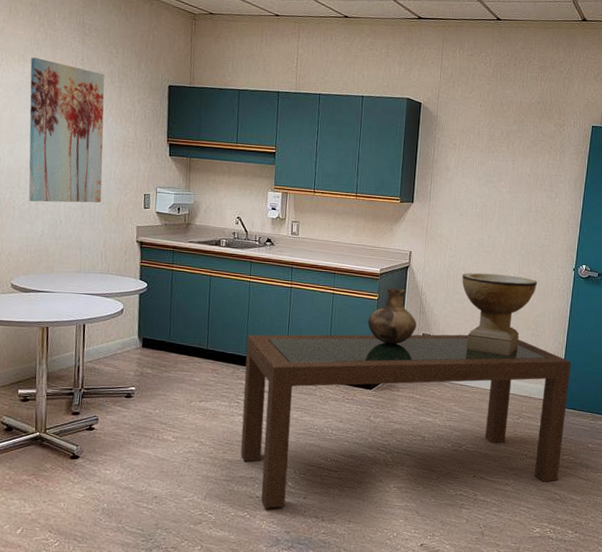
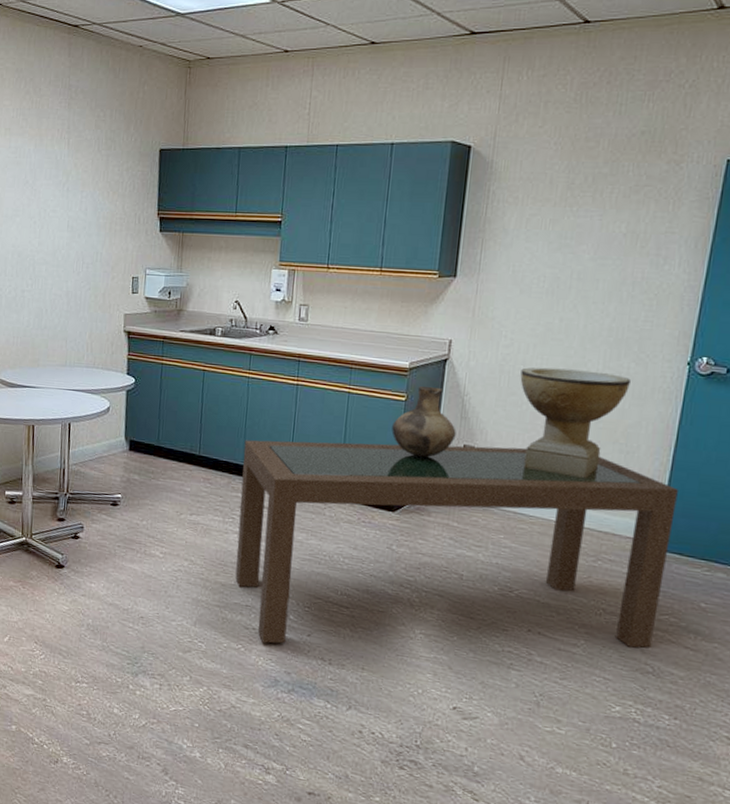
wall art: present [28,57,105,203] -> none [15,129,92,290]

